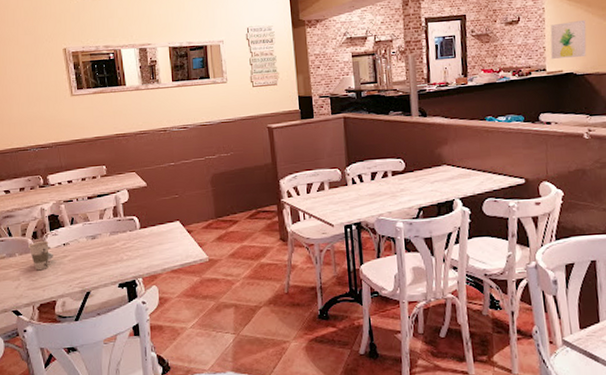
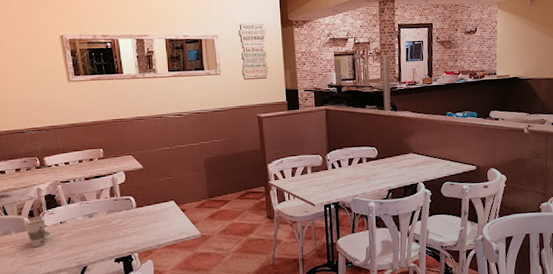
wall art: present [550,19,587,59] -> none [500,32,530,65]

